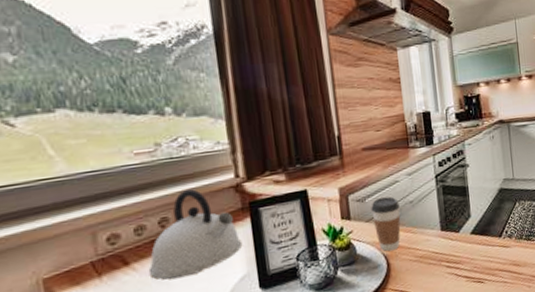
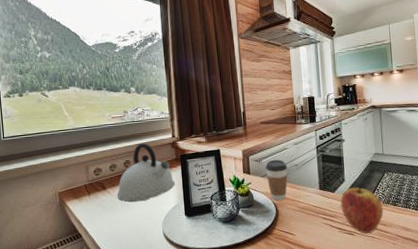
apple: none [466,222,517,279] -> present [340,187,384,233]

